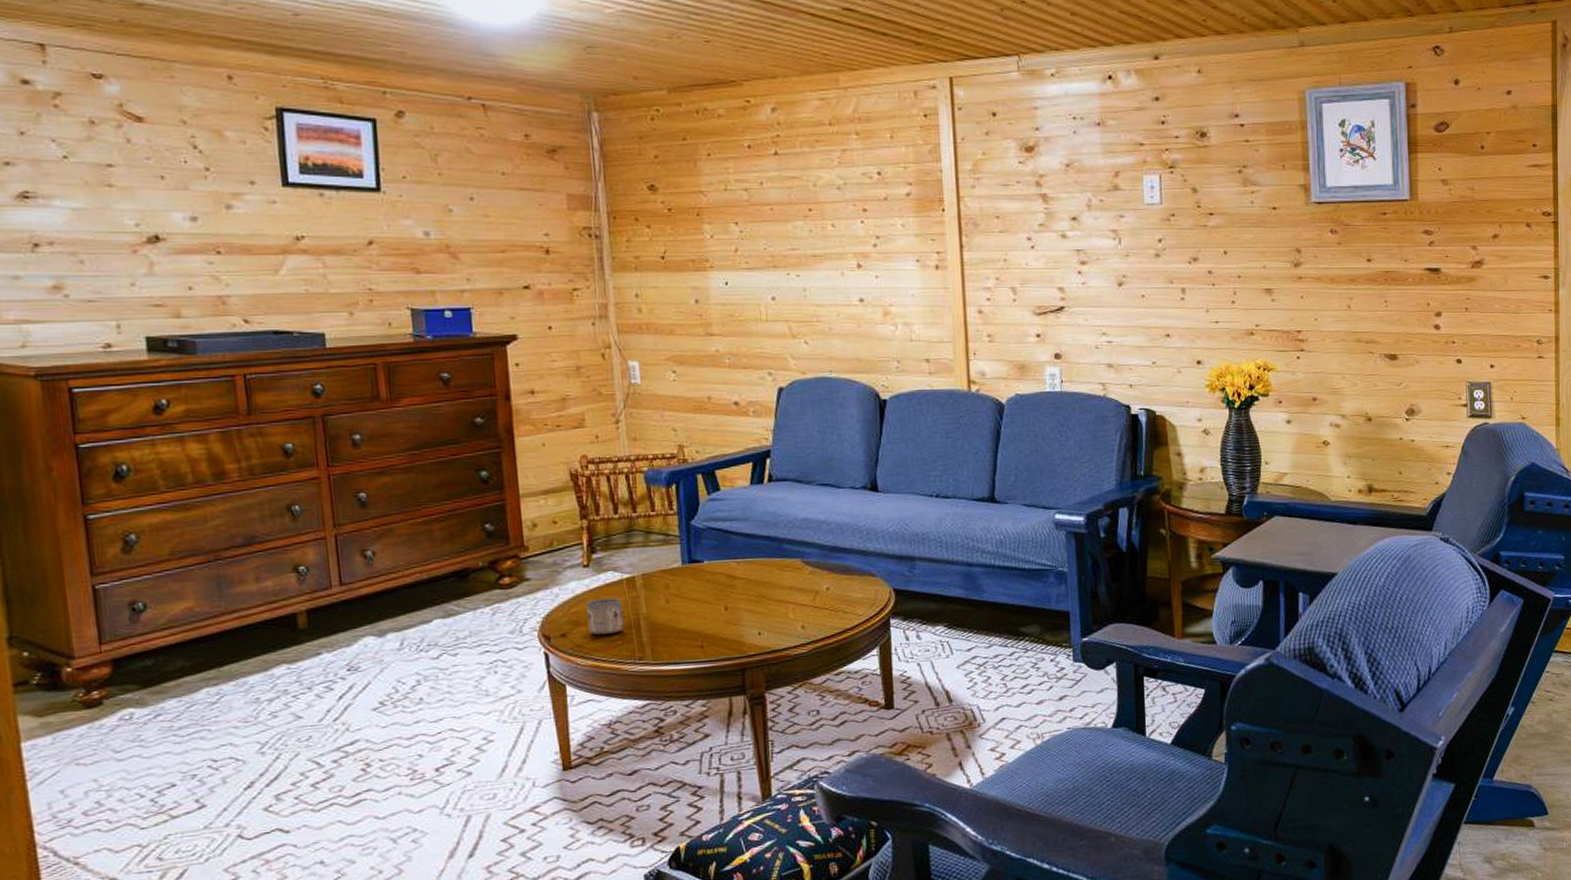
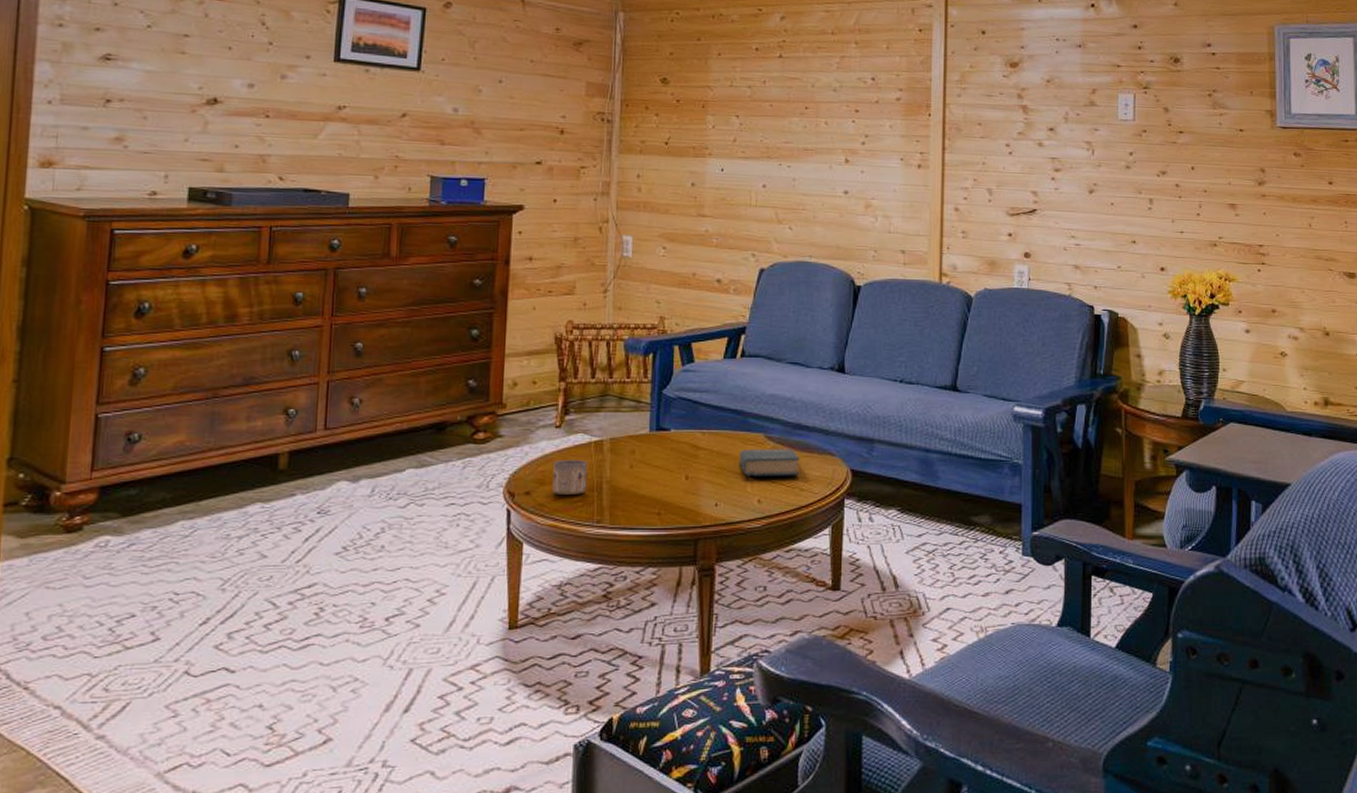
book: none [777,572,842,603] -> present [738,448,800,476]

